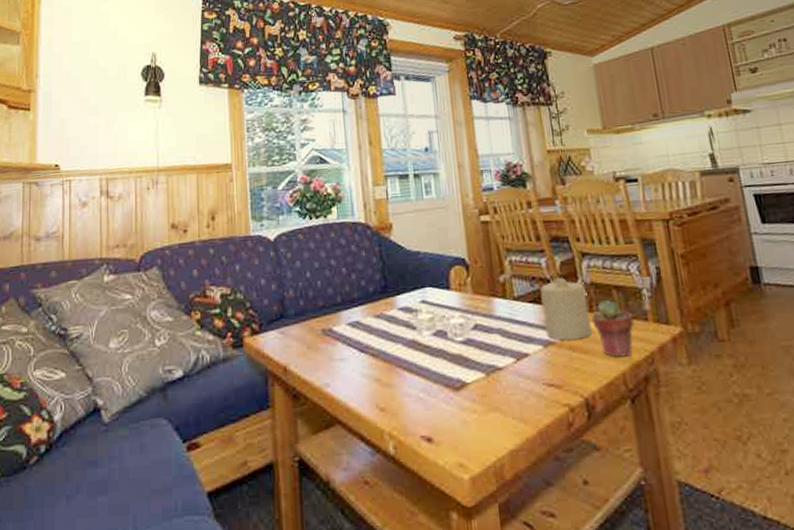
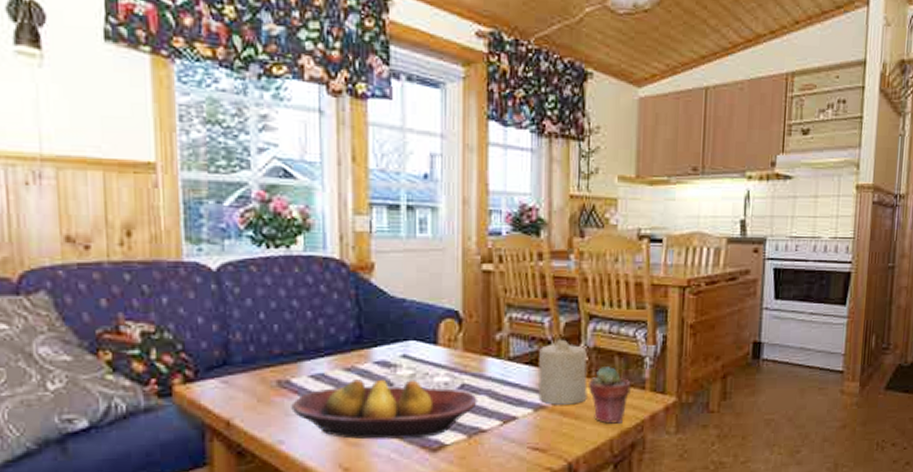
fruit bowl: none [334,323,491,380] -> present [291,379,477,439]

